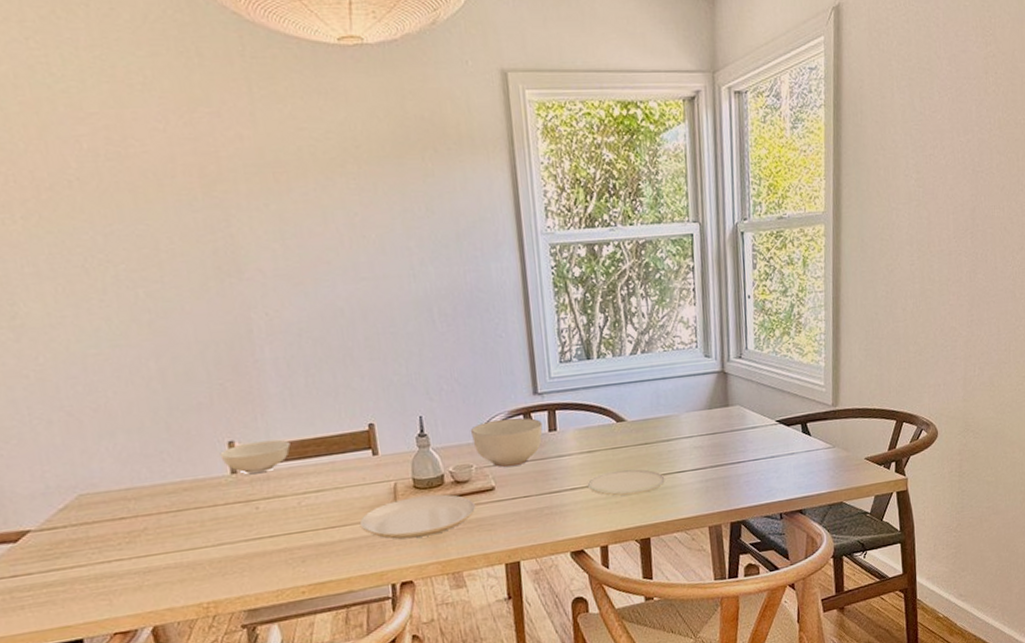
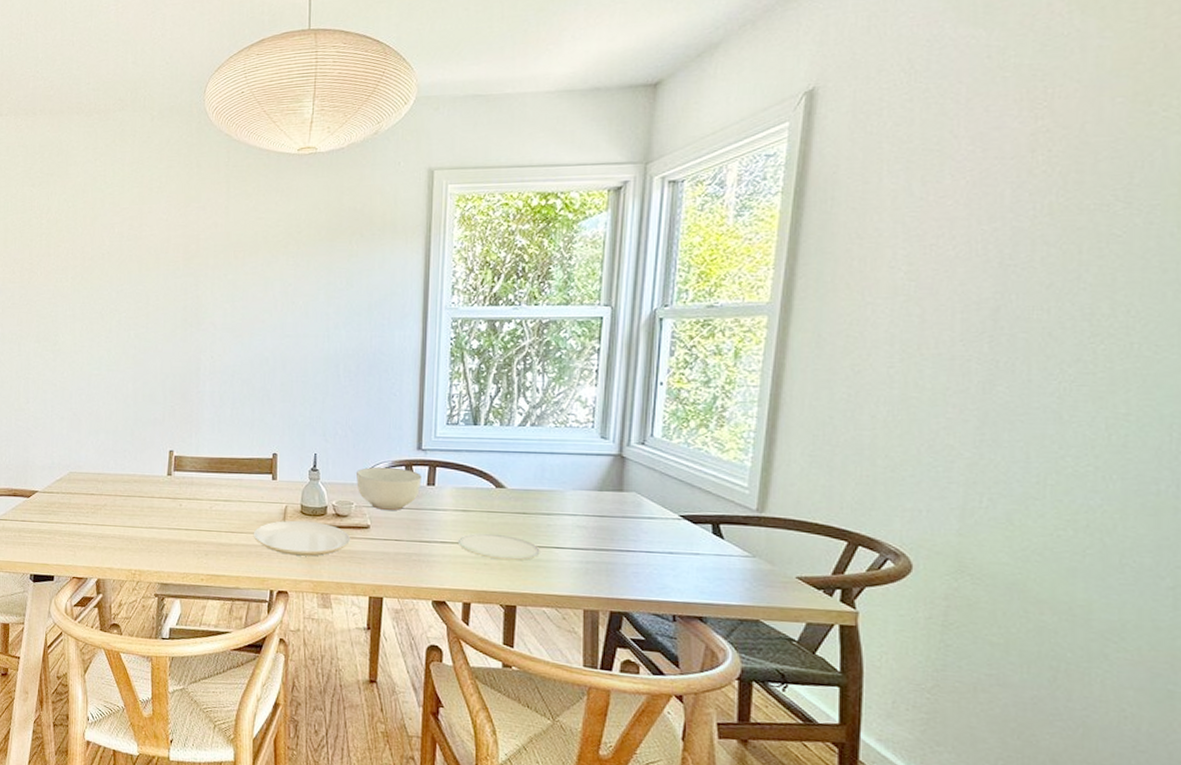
bowl: present [220,439,291,474] -> none [162,453,212,479]

